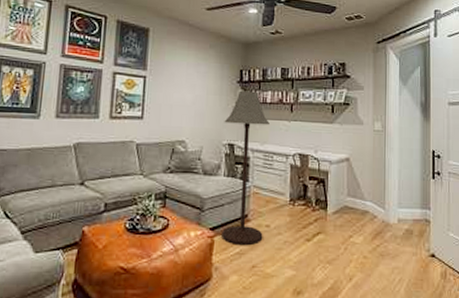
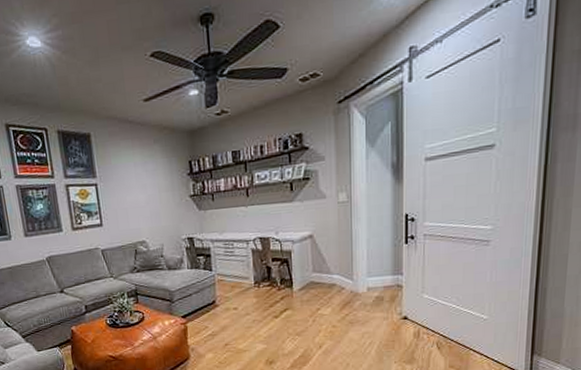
floor lamp: present [222,90,270,246] -> none [180,181,232,328]

